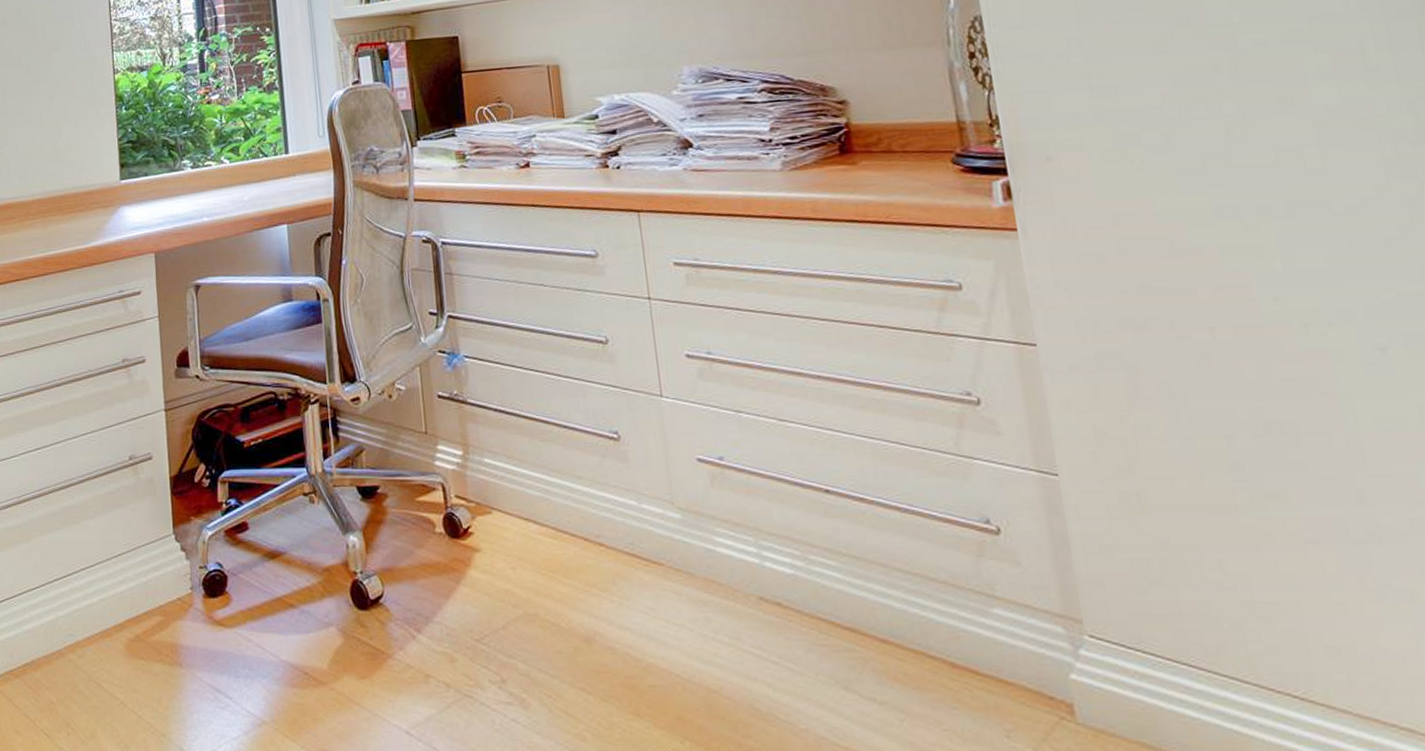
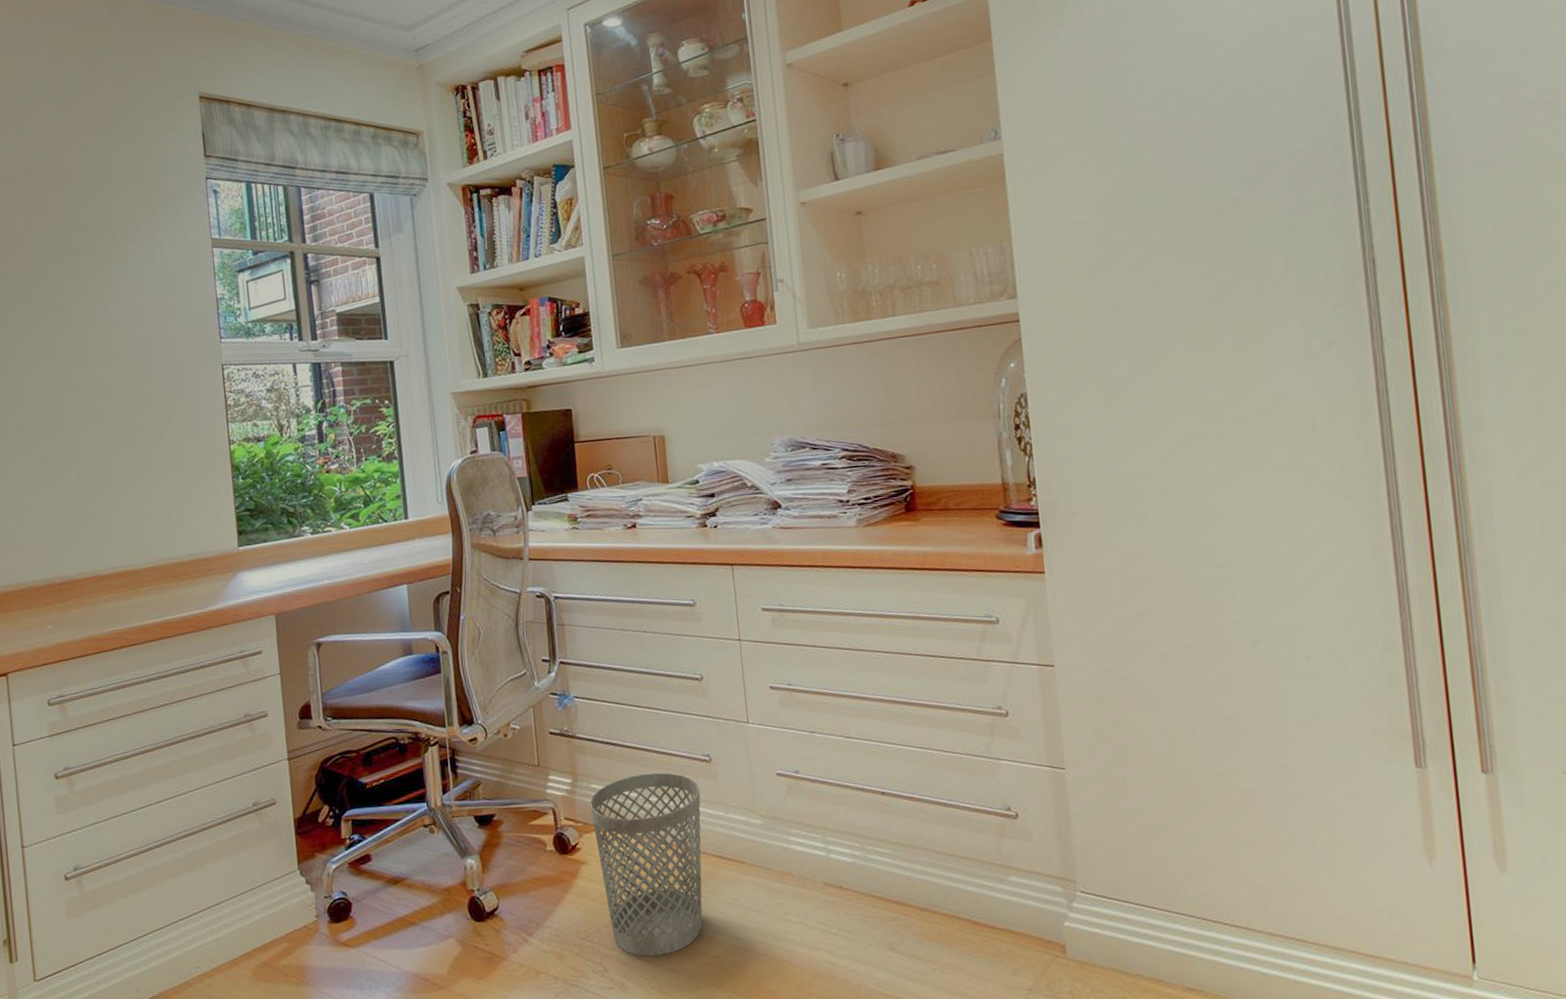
wastebasket: none [483,449,614,669] -> present [589,772,703,957]

